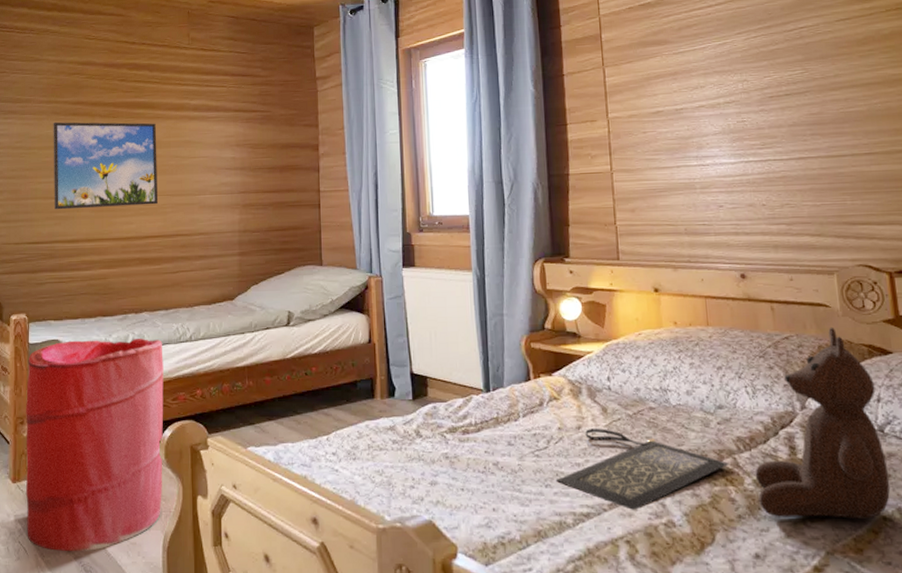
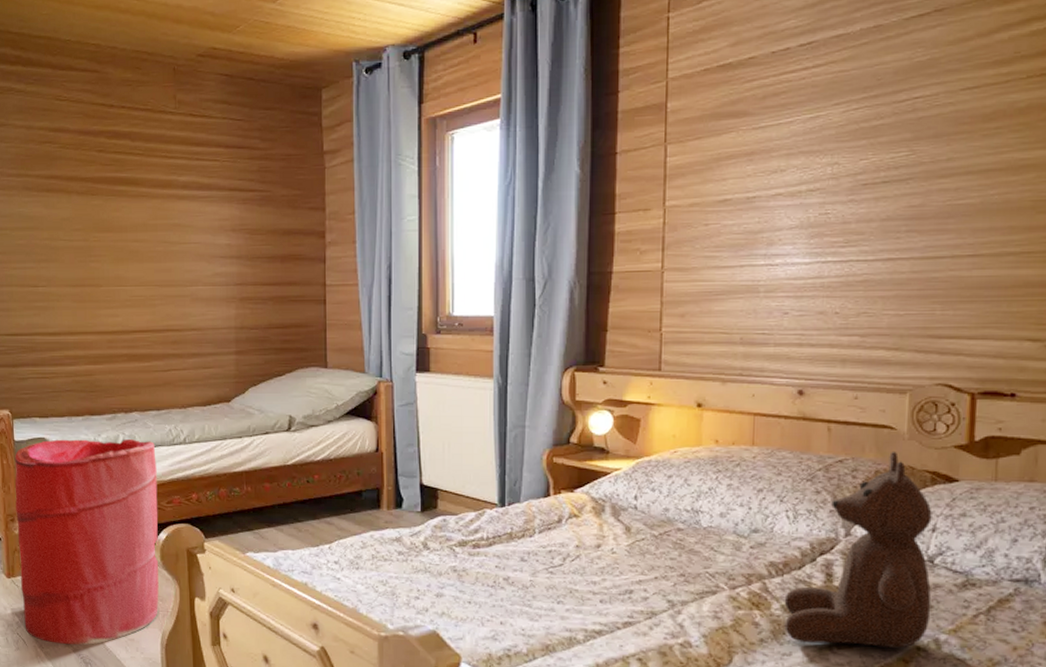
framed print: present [53,122,158,210] -> none [25,199,145,299]
clutch bag: present [557,429,729,510] -> none [570,548,758,629]

